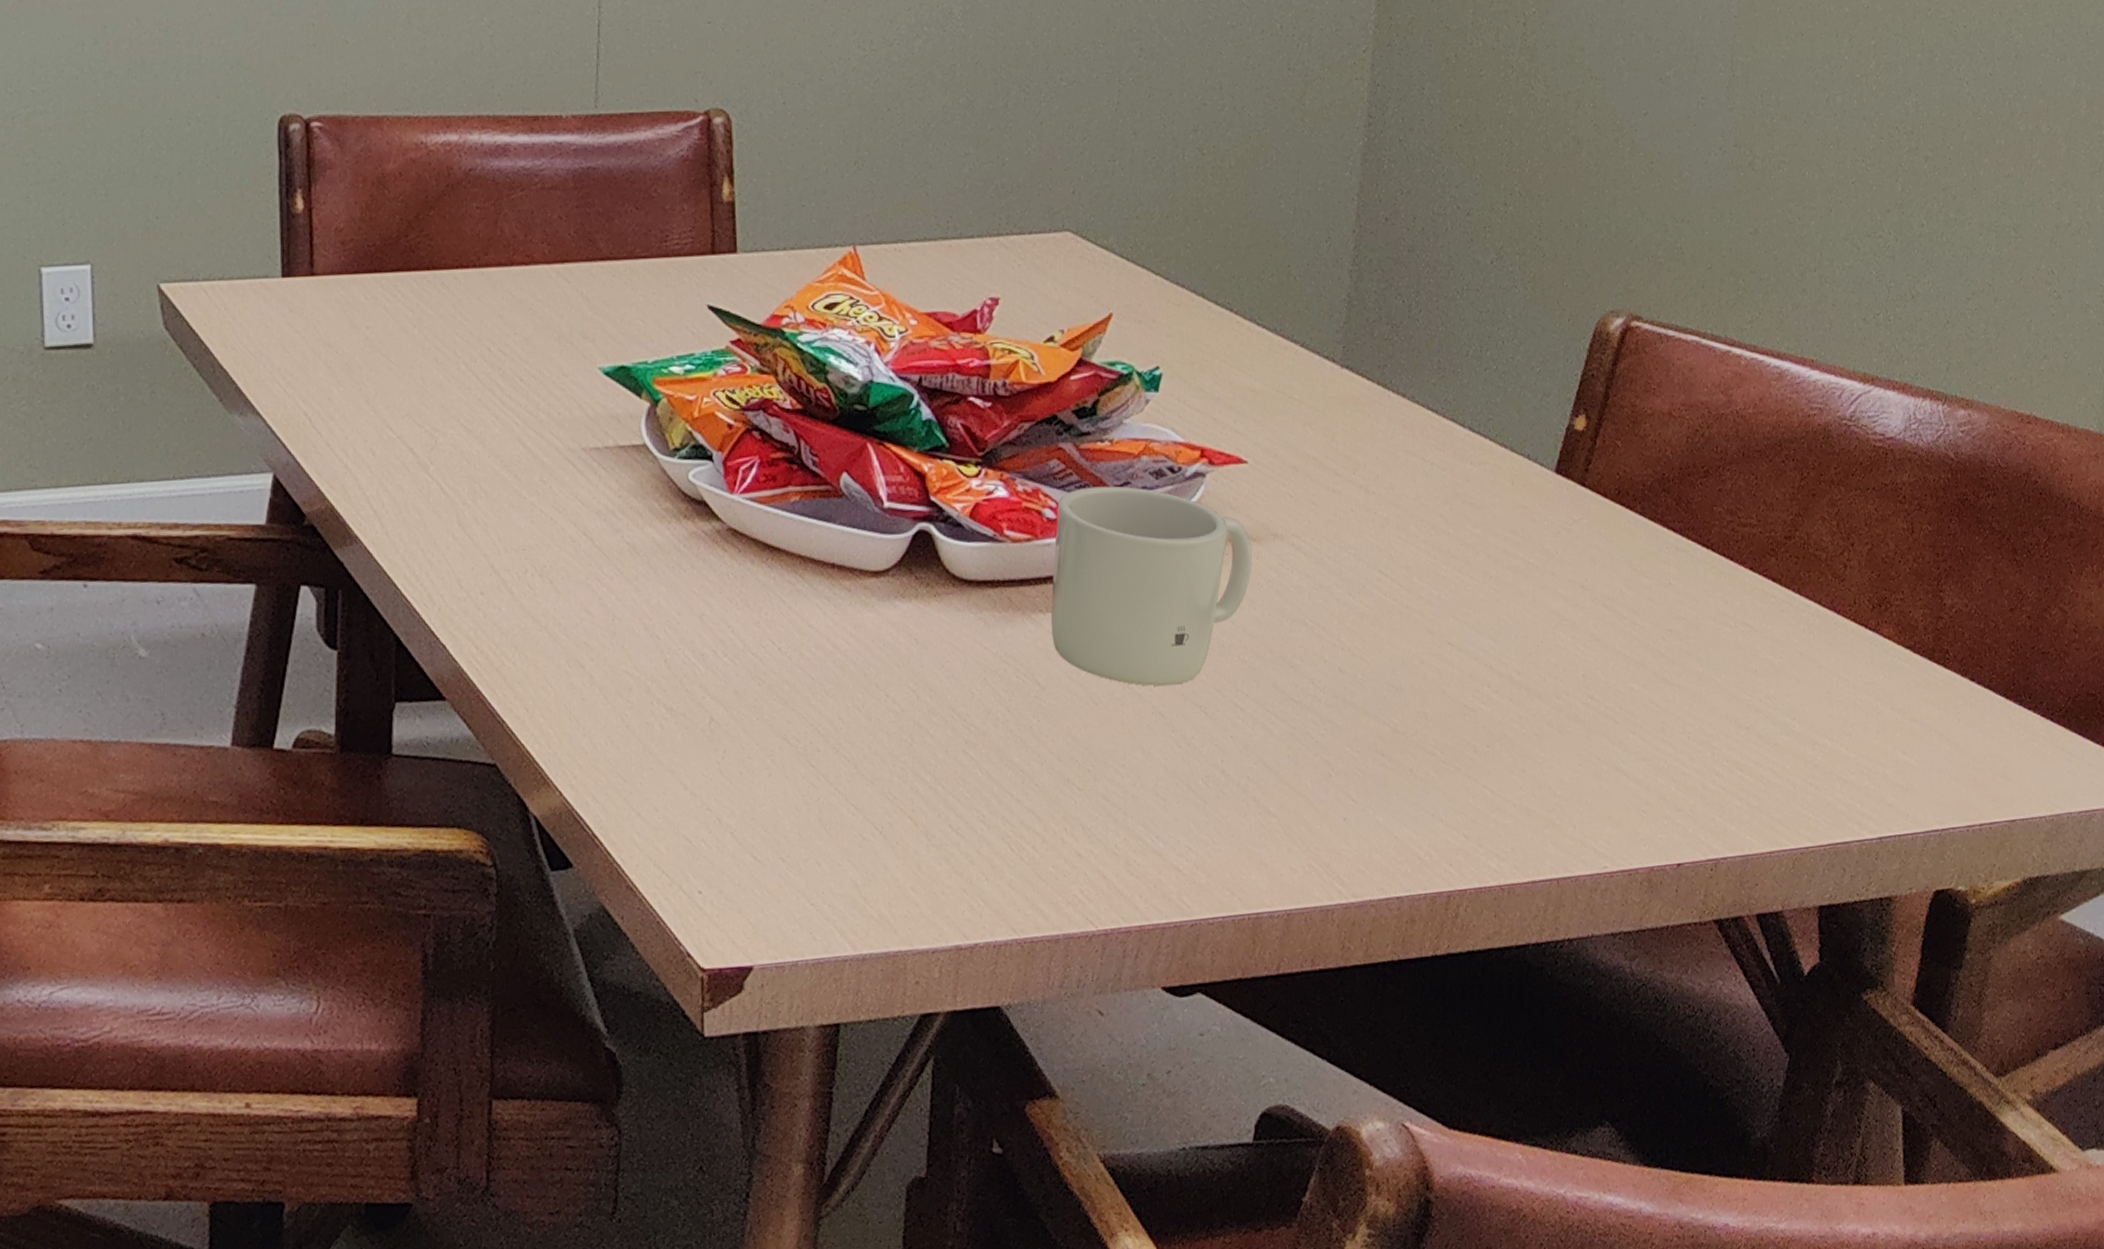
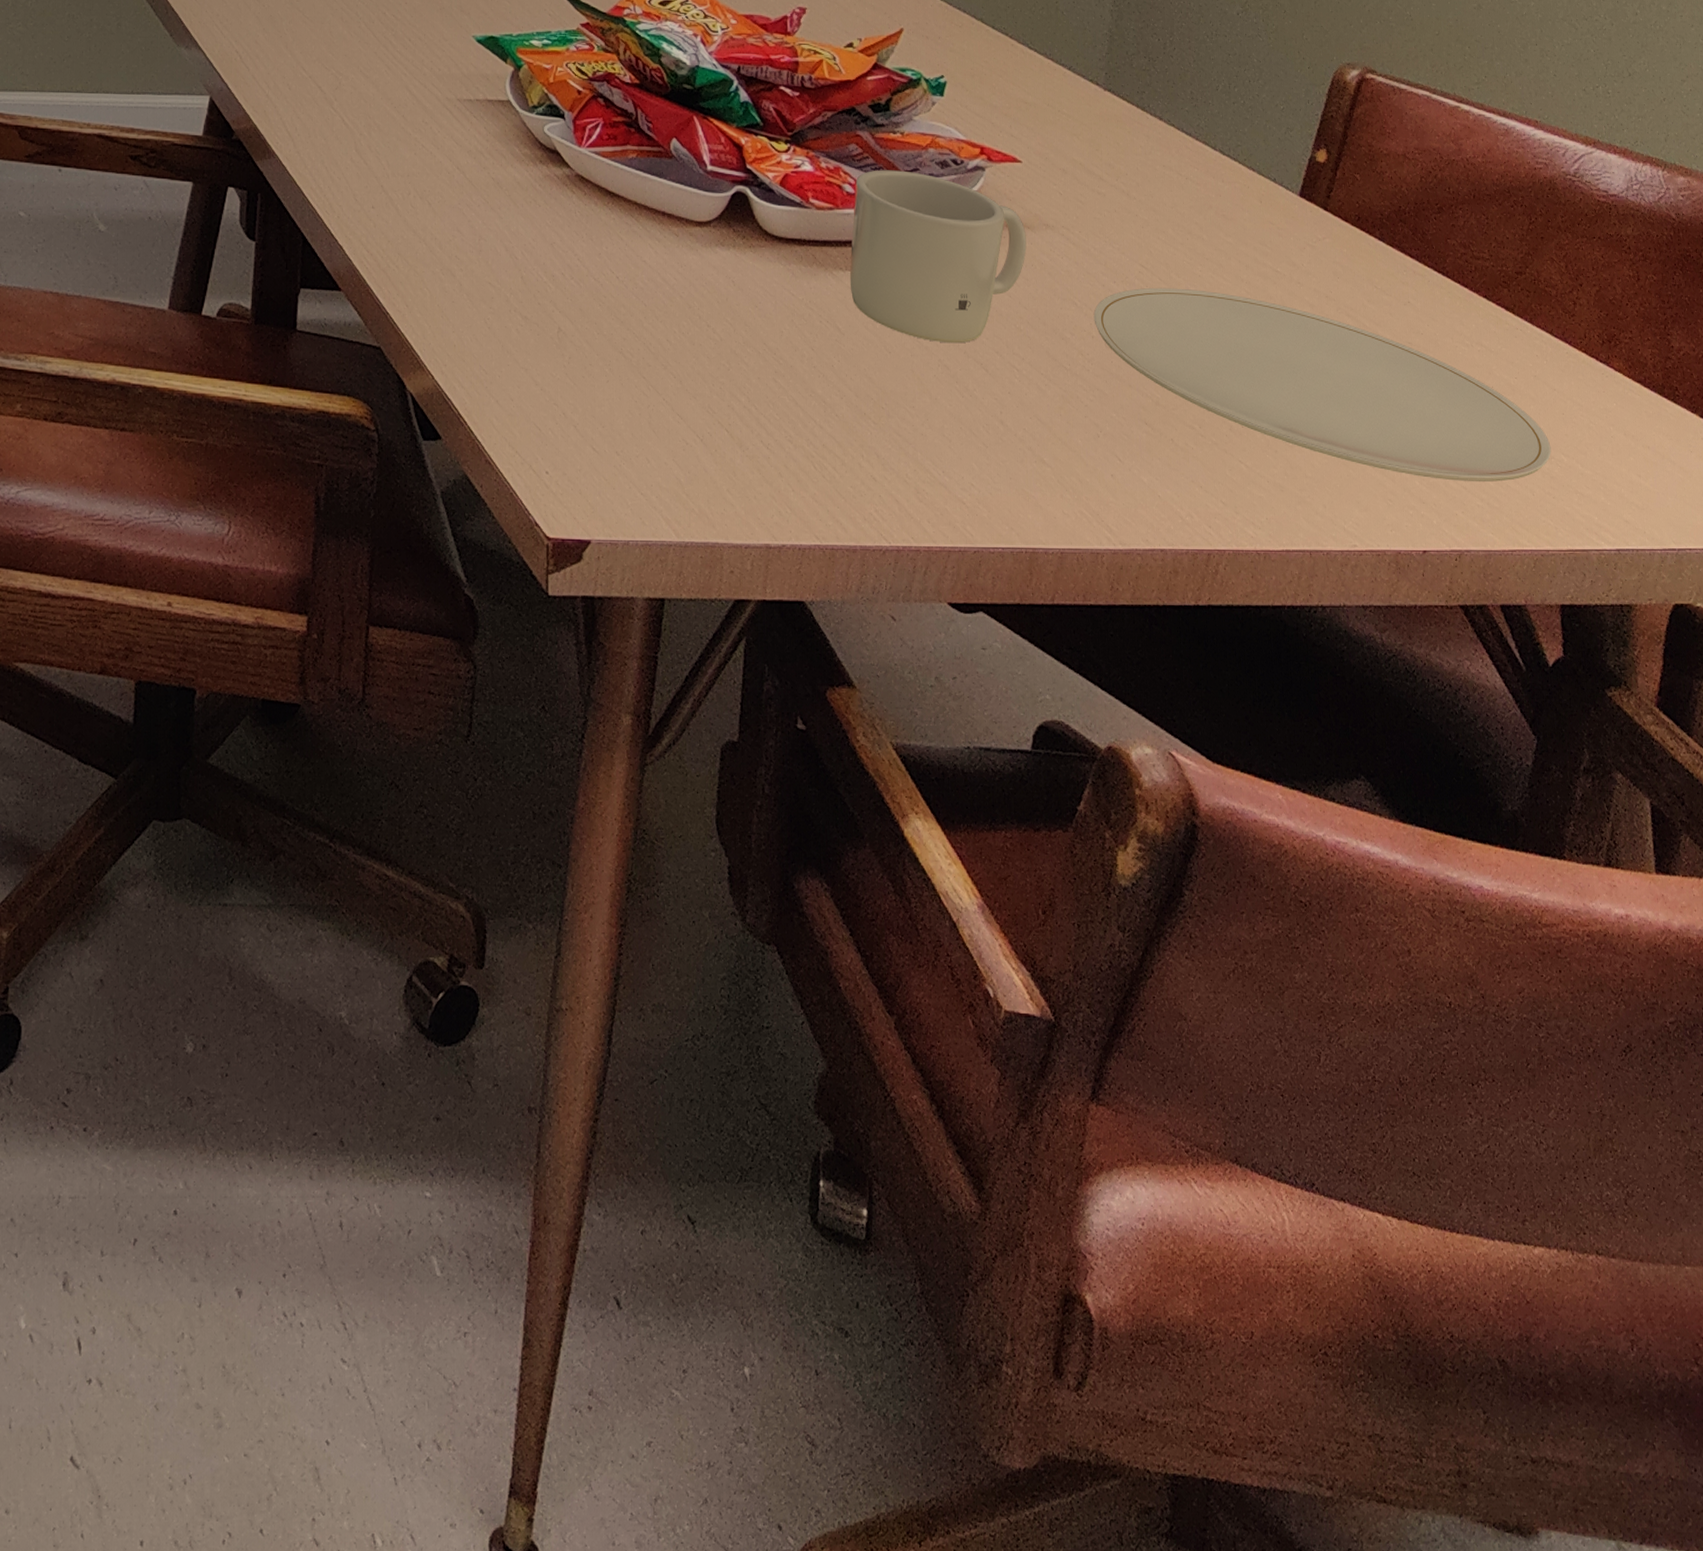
plate: none [1326,593,1815,782] -> present [1093,287,1552,482]

